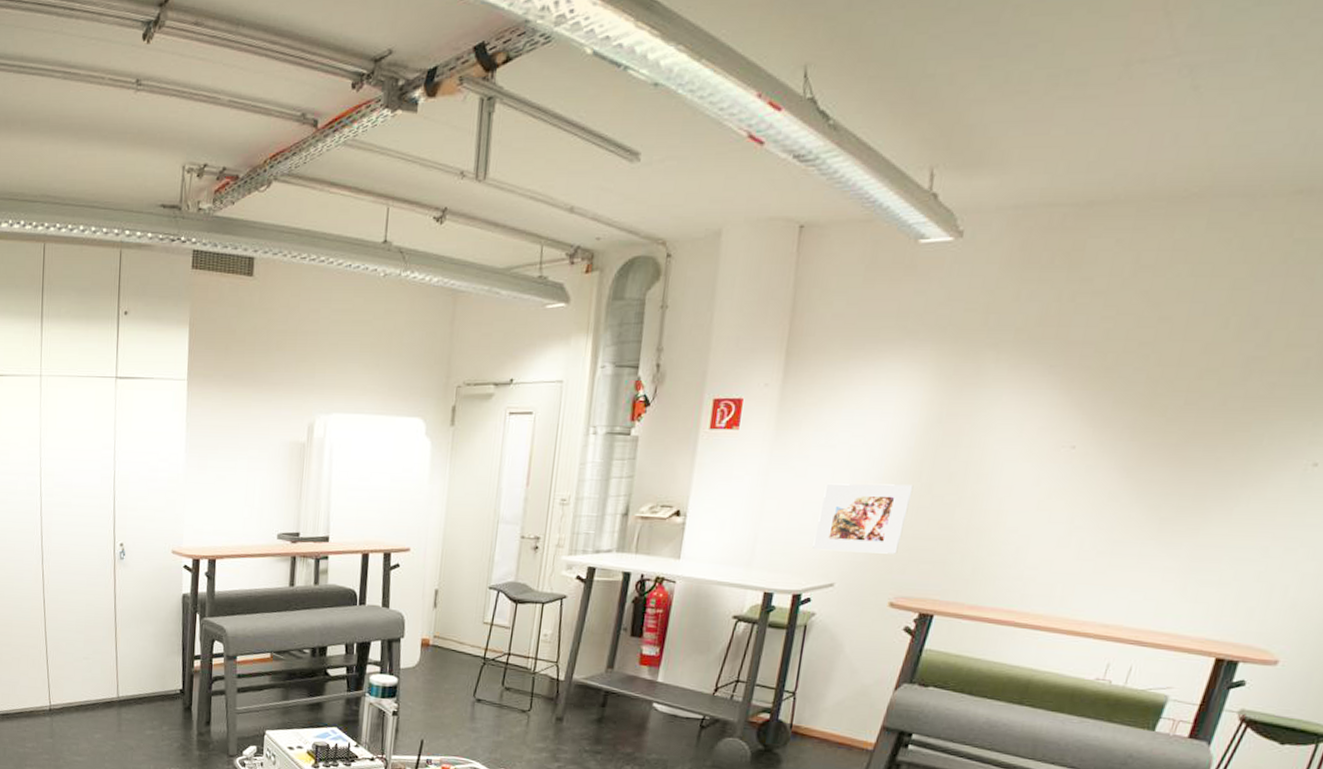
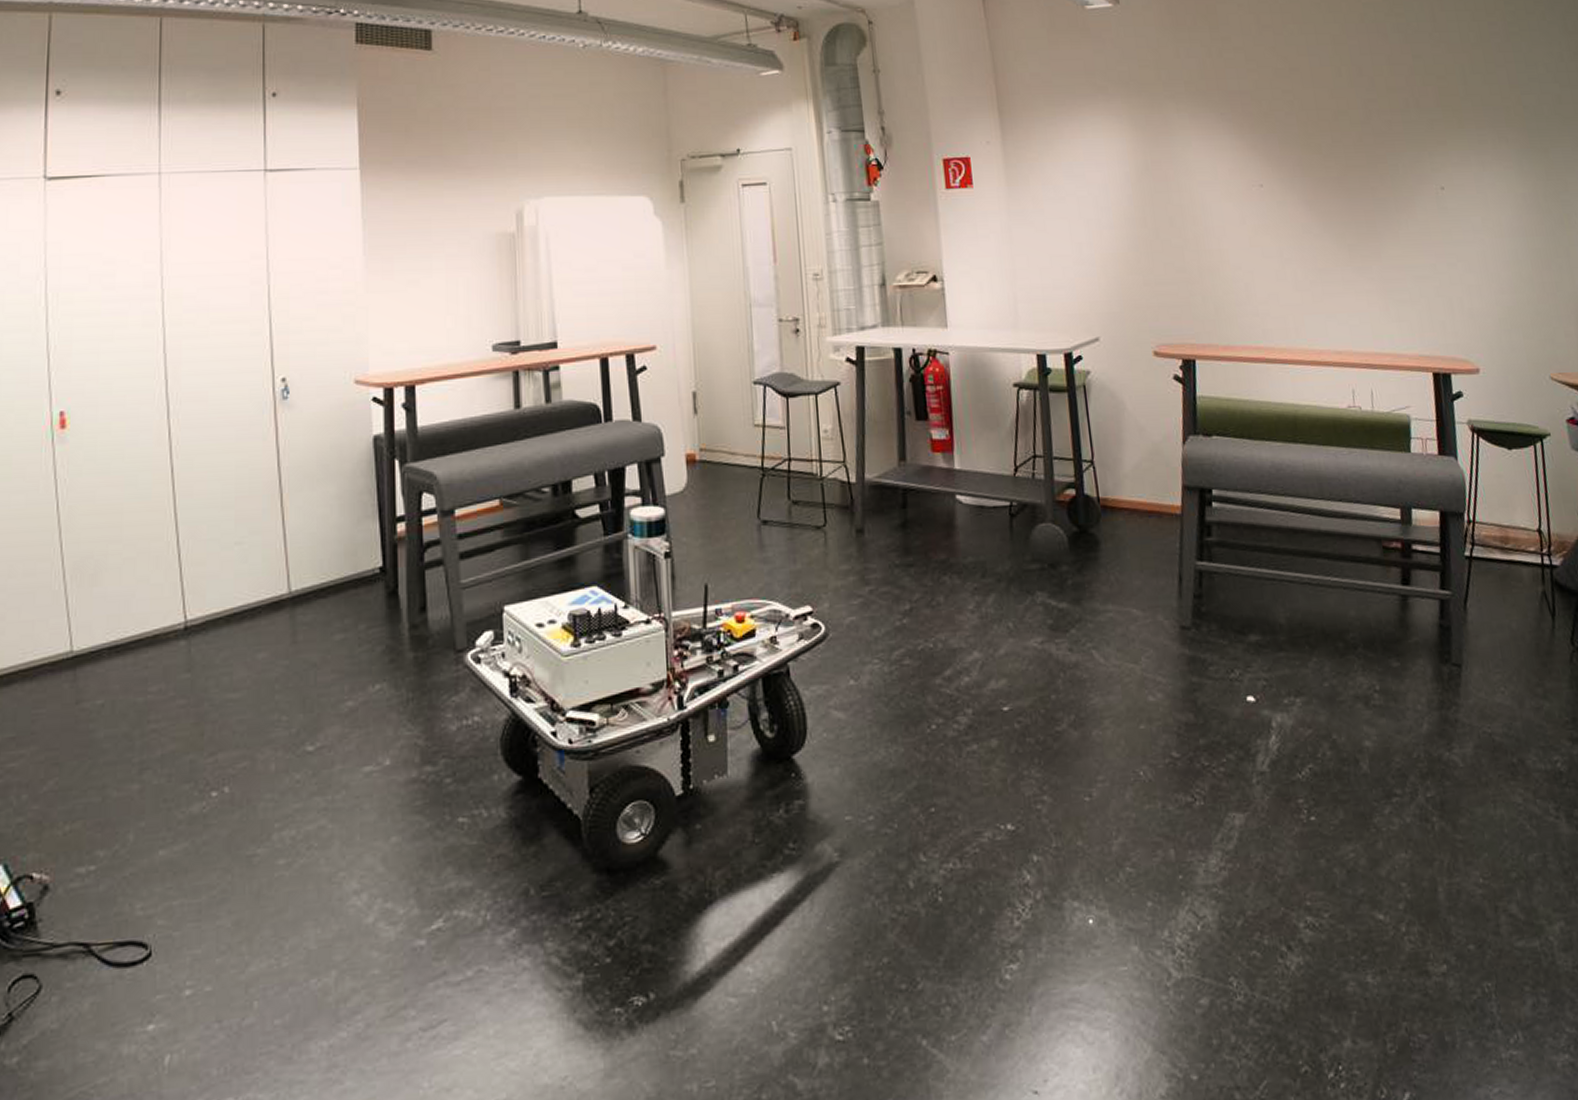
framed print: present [812,483,914,554] -> none [1066,231,1147,305]

